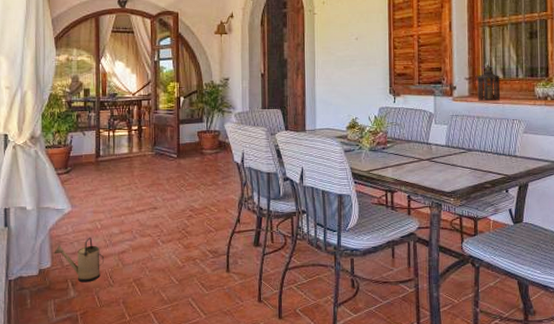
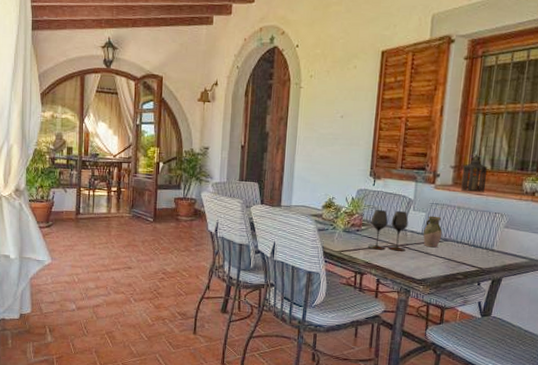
watering can: present [54,237,104,283] -> none [34,289,79,330]
wine glass: none [395,125,433,166] -> present [368,209,409,252]
pitcher: none [447,127,466,159] -> present [422,215,443,248]

